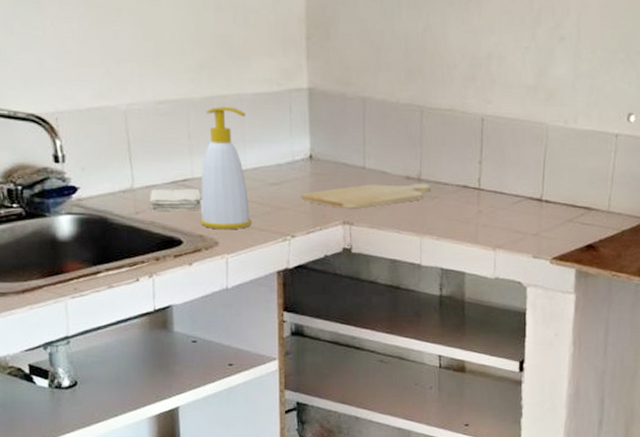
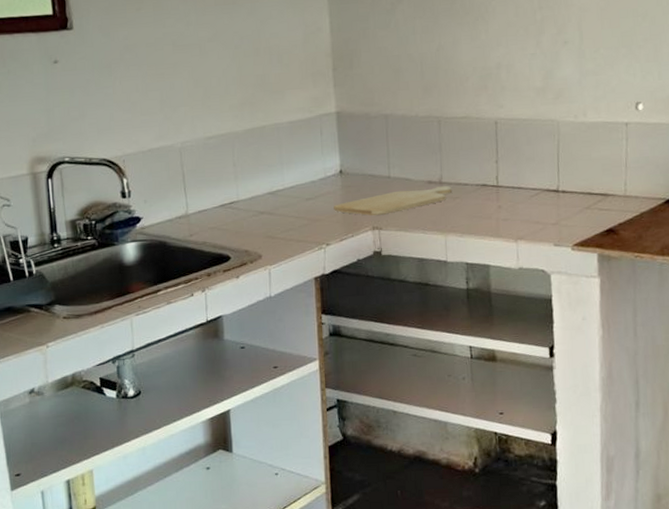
washcloth: present [149,188,201,211] -> none [201,209,246,232]
soap bottle: present [200,107,252,230] -> none [245,135,291,244]

